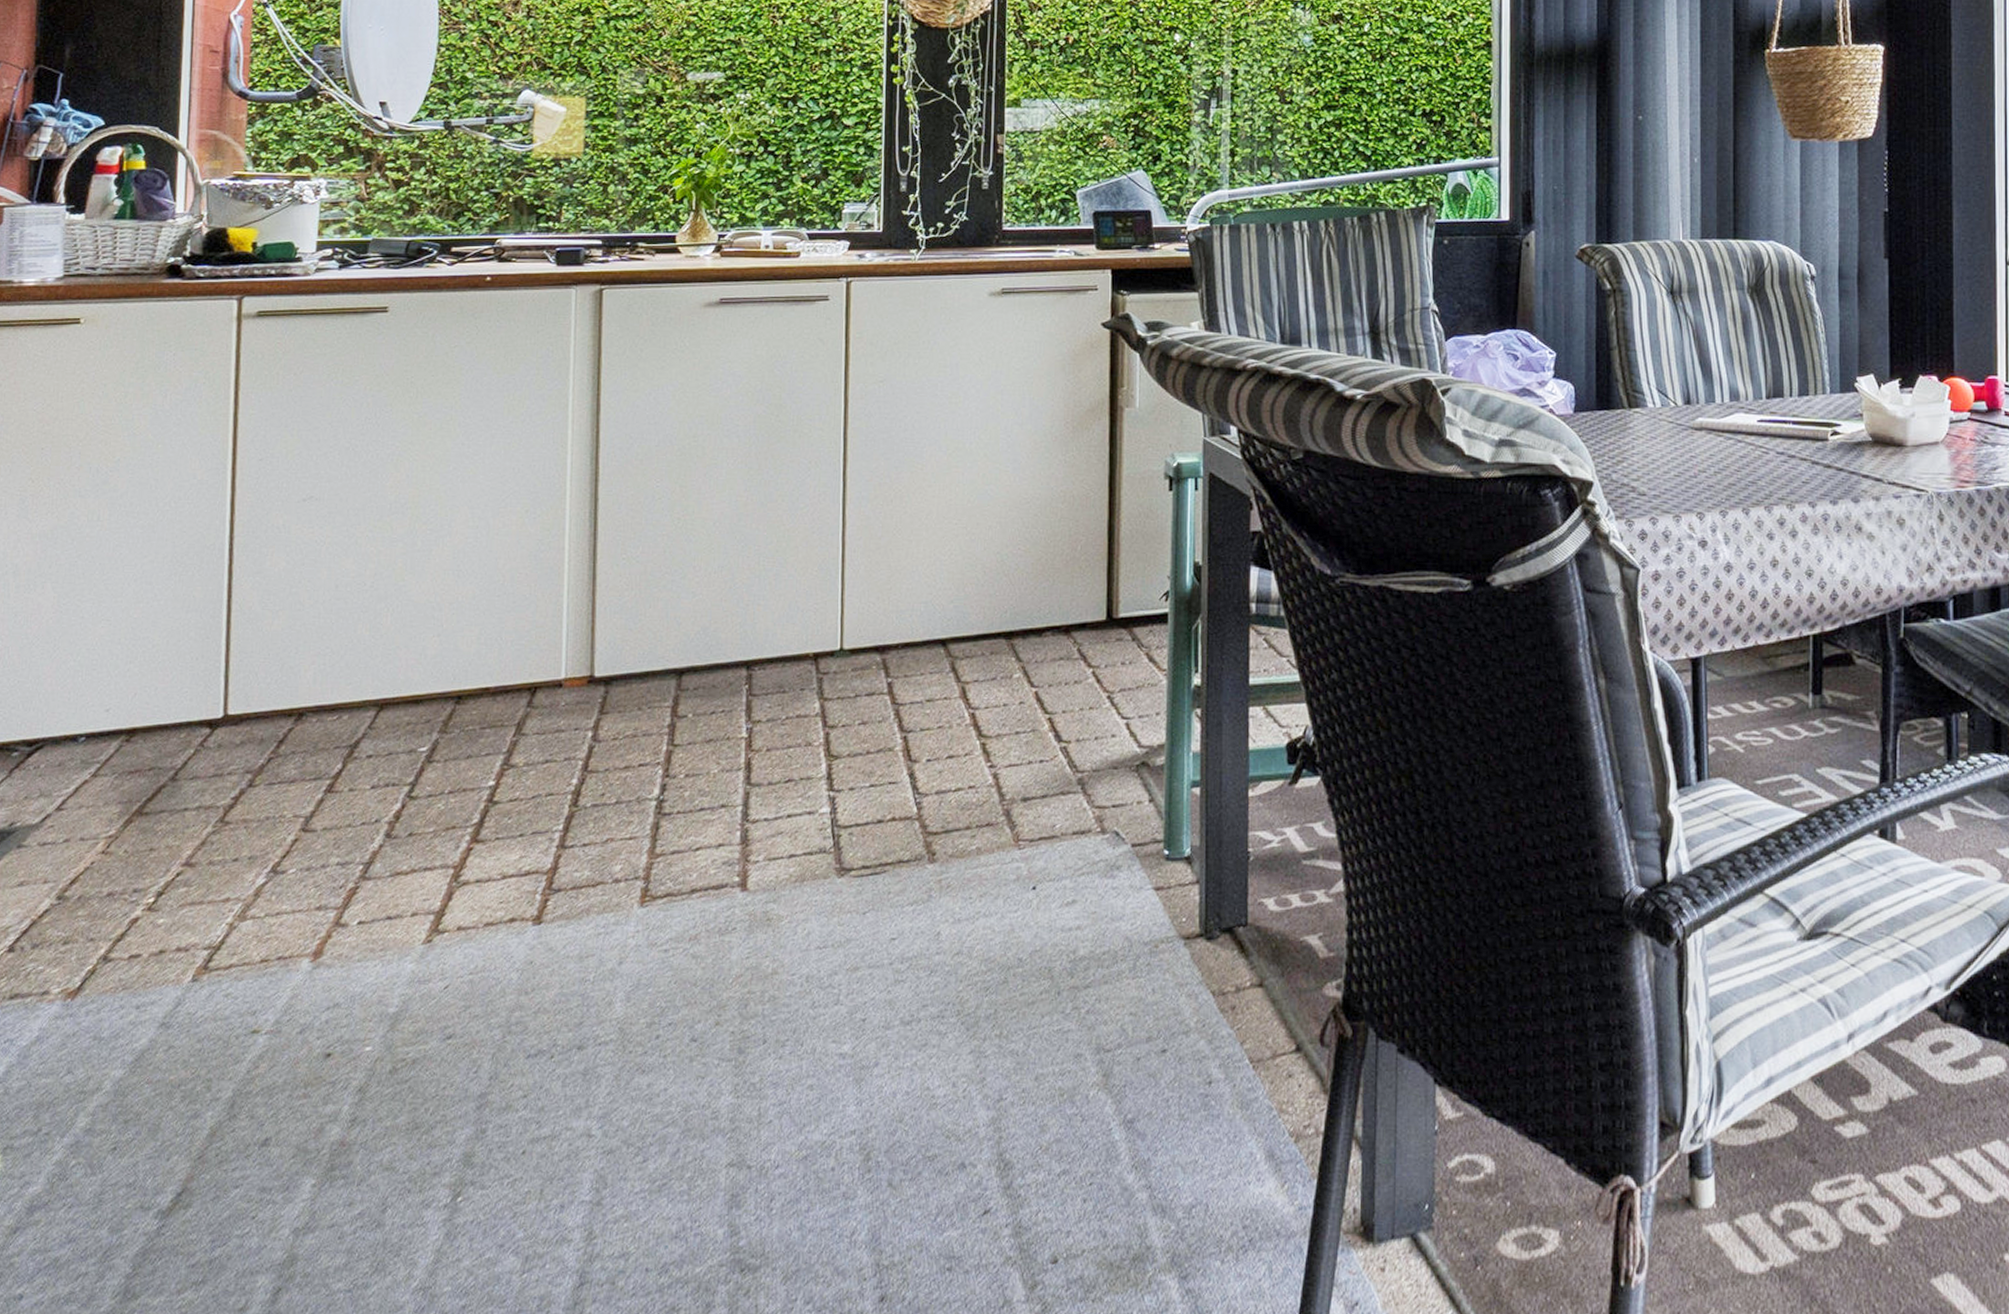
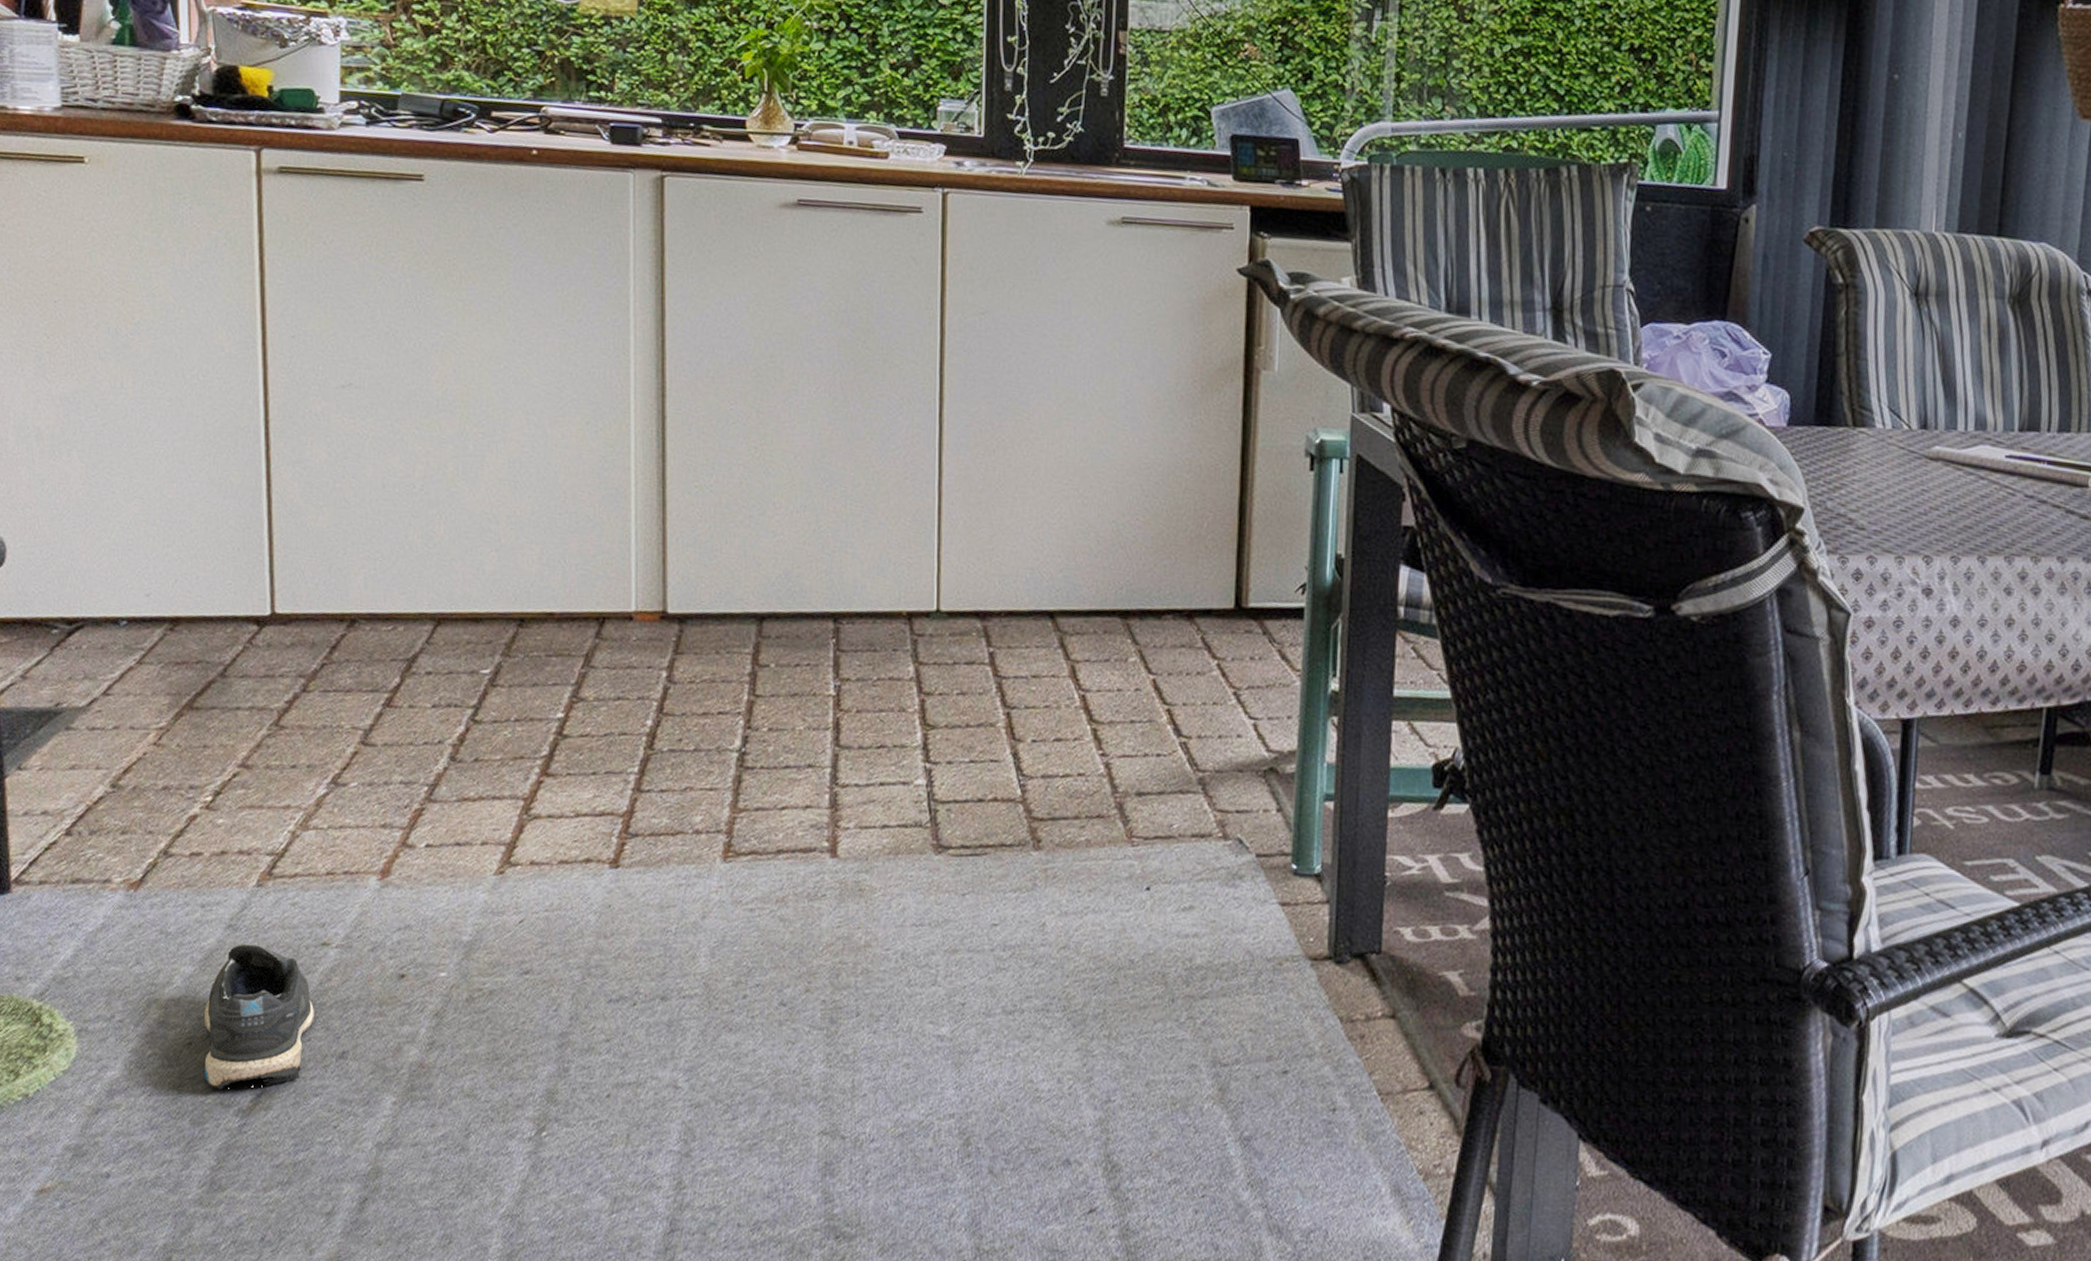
shoe: none [127,1040,250,1194] -> present [203,943,328,1091]

